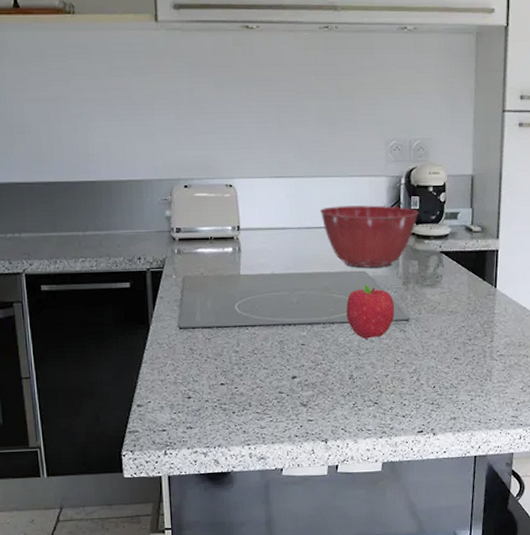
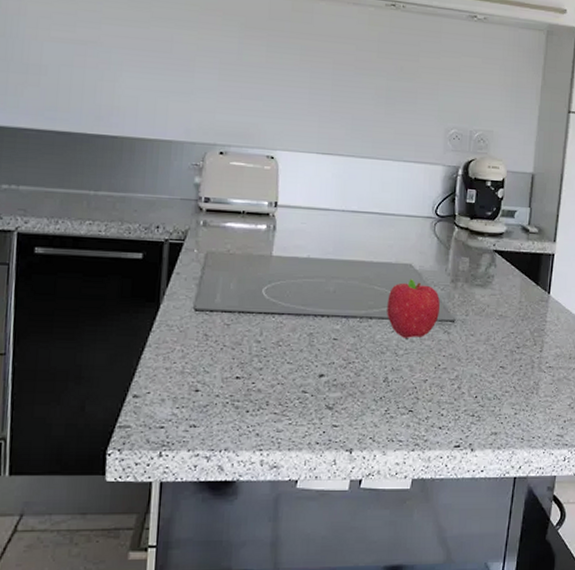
mixing bowl: present [319,205,419,268] -> none [368,191,475,261]

